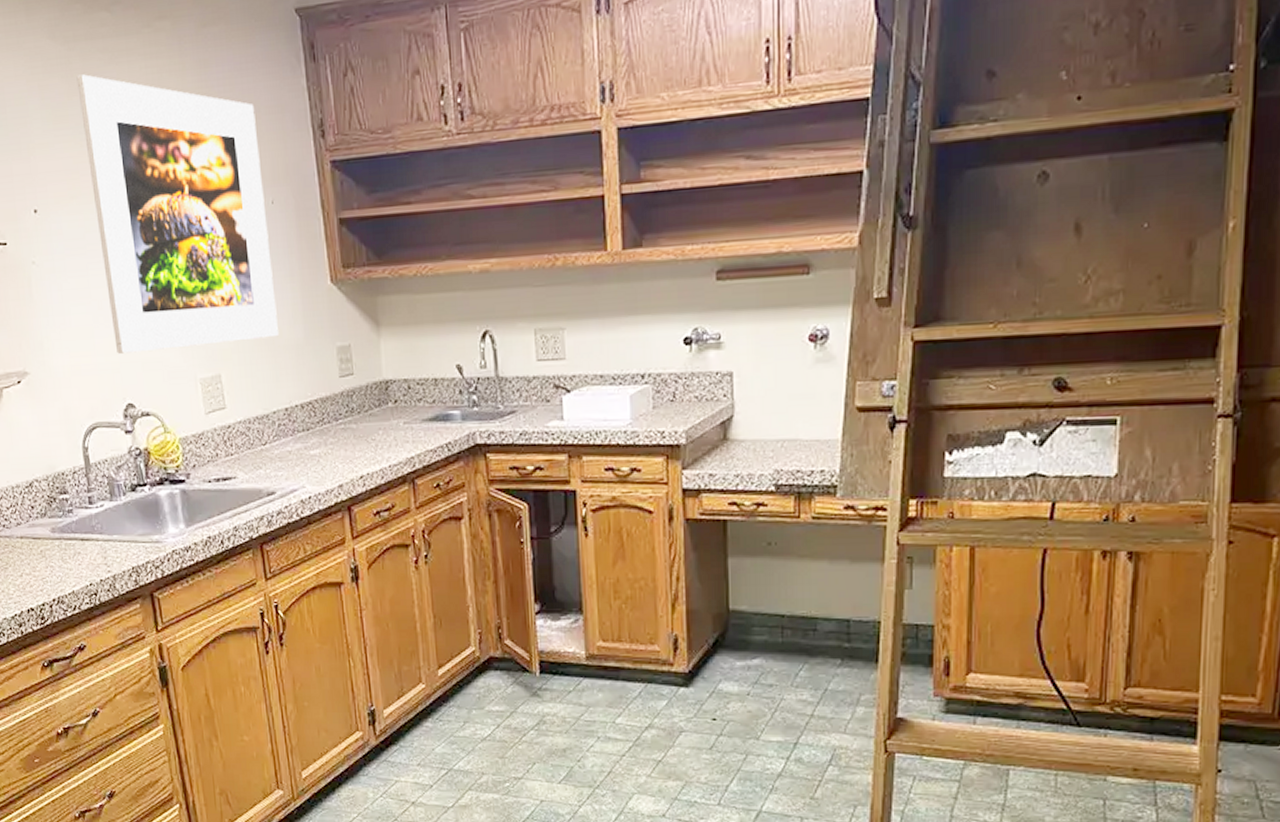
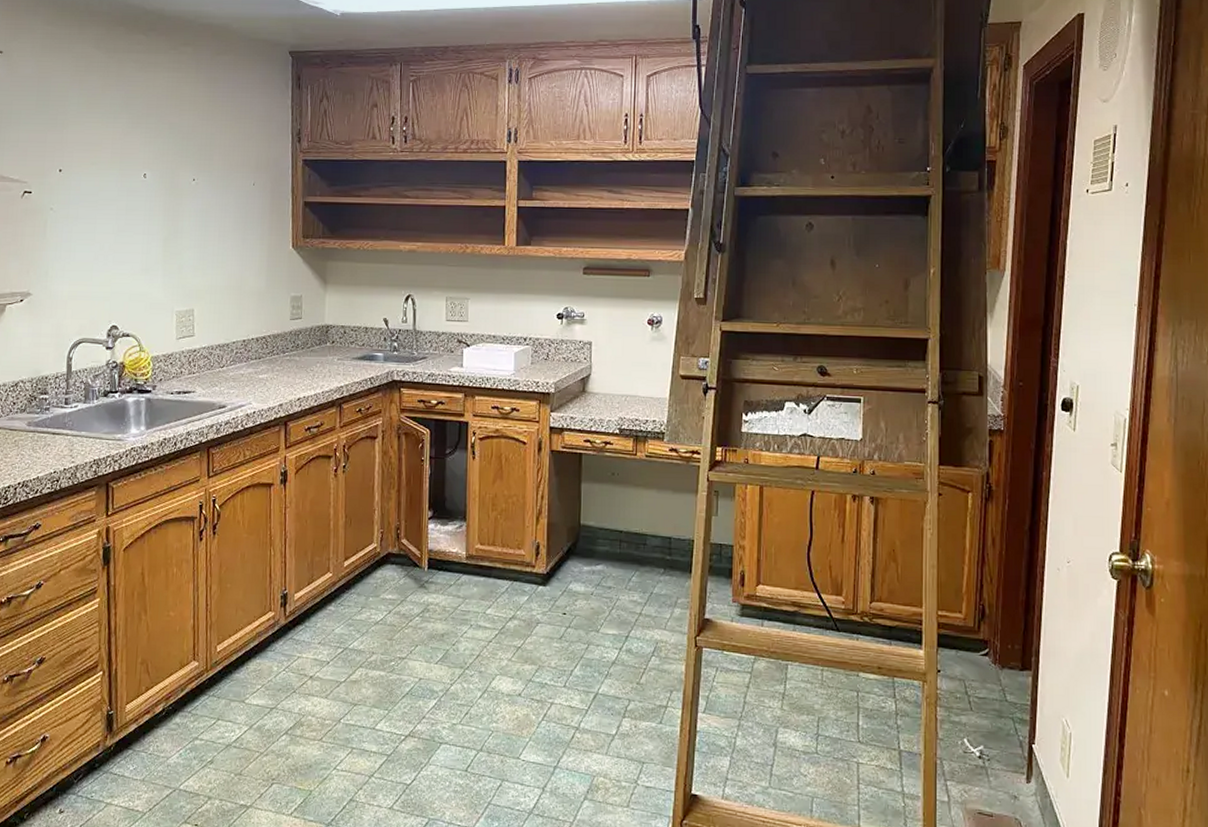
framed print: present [76,74,278,354] -> none [109,76,249,286]

